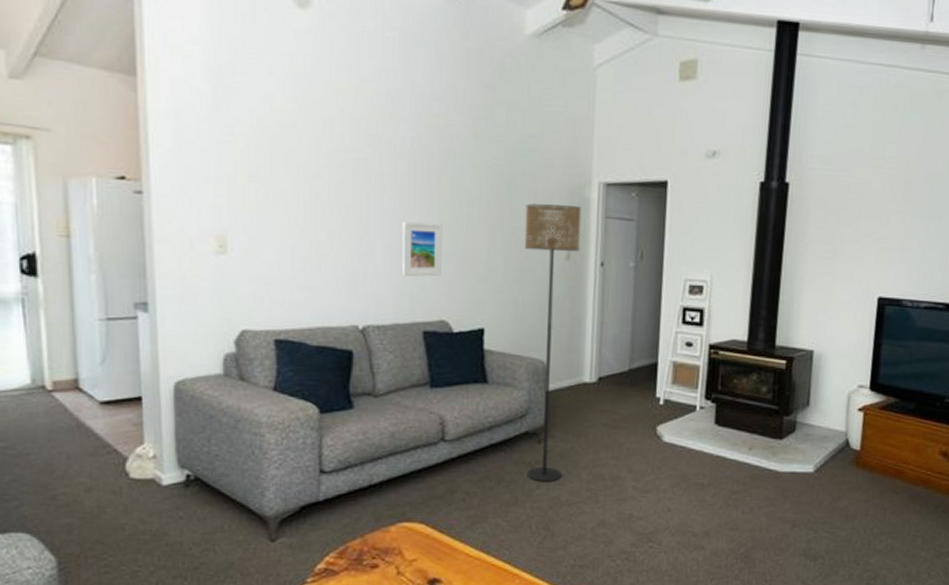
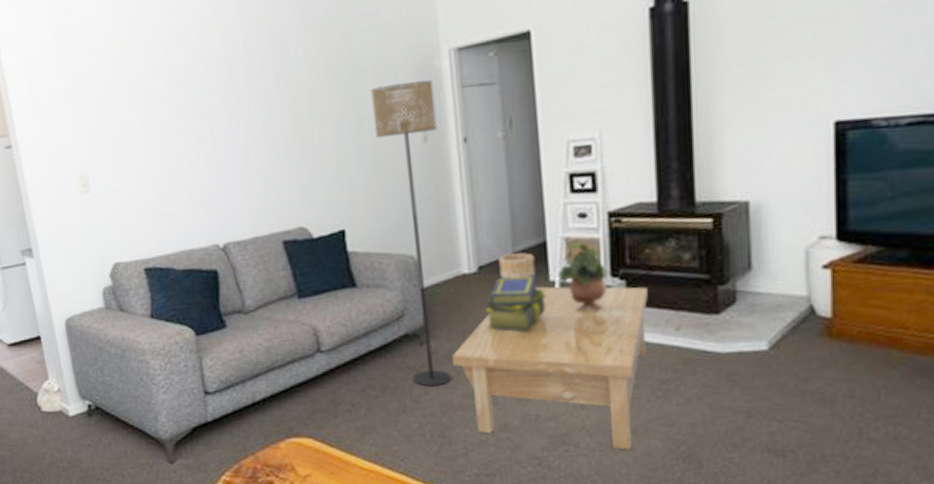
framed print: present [401,221,443,277] -> none [246,126,293,188]
coffee table: none [565,401,732,549] -> present [452,286,648,450]
stack of books: none [599,390,652,440] -> present [485,275,546,333]
basket: none [616,369,647,392] -> present [499,252,536,279]
potted plant: none [664,367,702,430] -> present [559,243,607,314]

